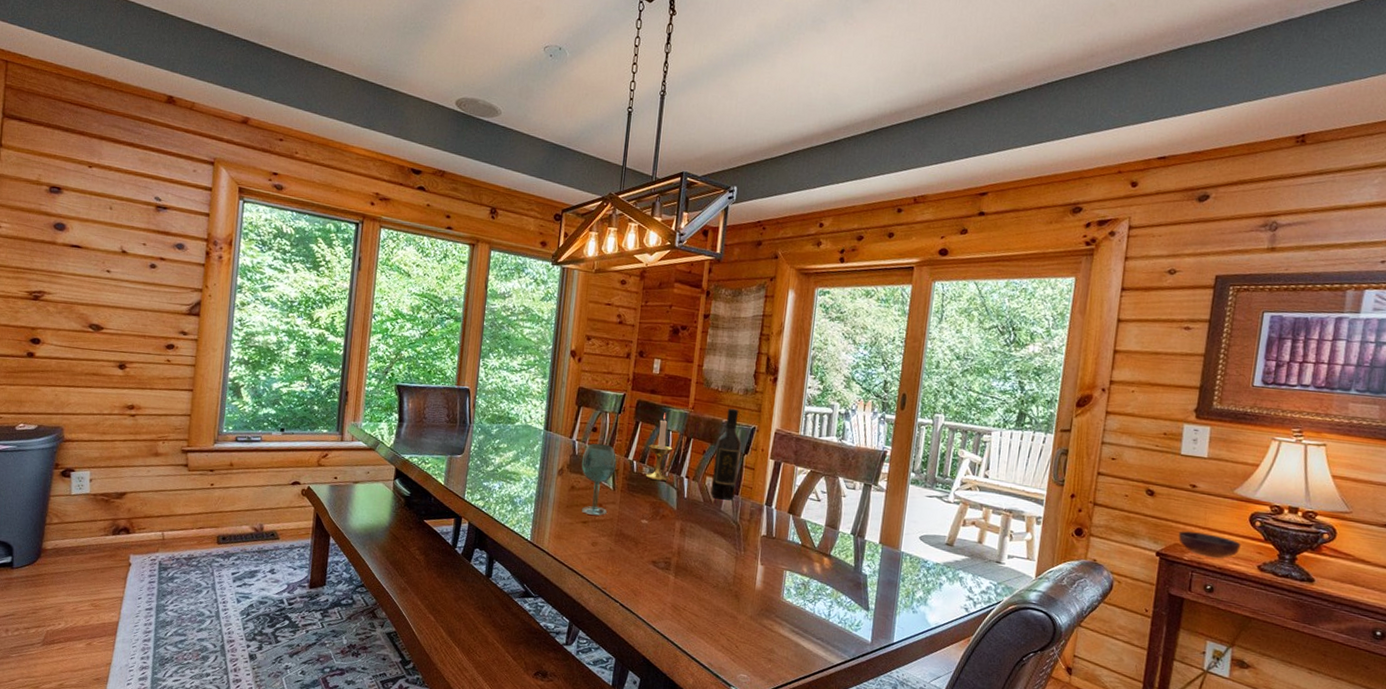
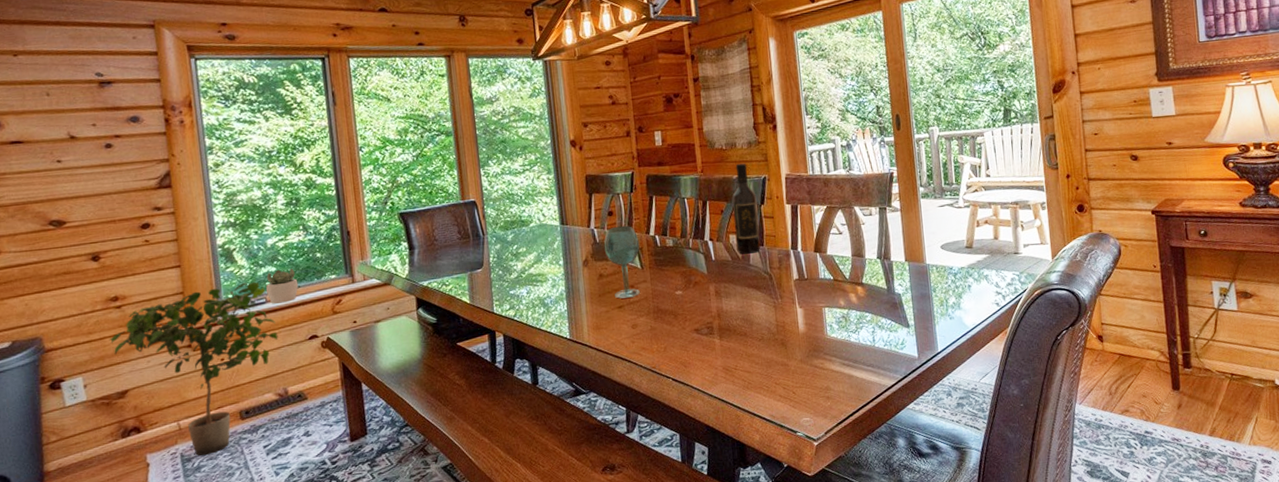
potted plant: none [120,416,265,569] -> present [110,282,278,456]
succulent plant: none [262,413,293,446] -> present [265,268,299,305]
candlestick: present [645,412,673,481] -> none [667,182,694,250]
bowl: present [1178,531,1241,560] -> none [1166,183,1222,206]

